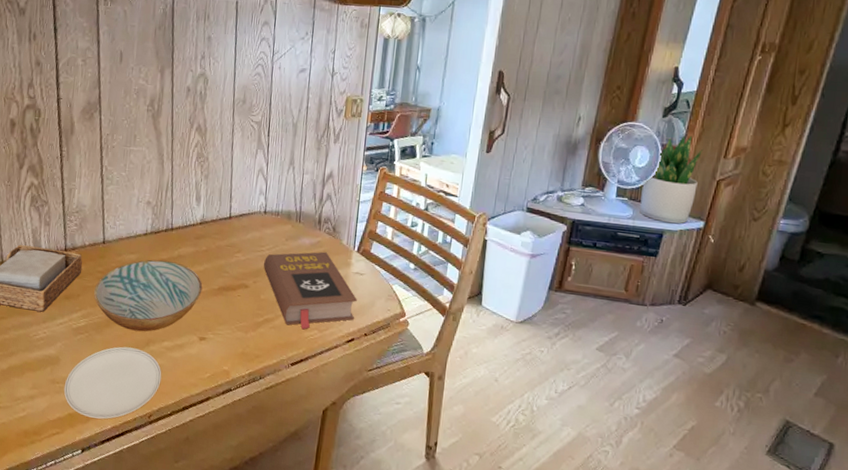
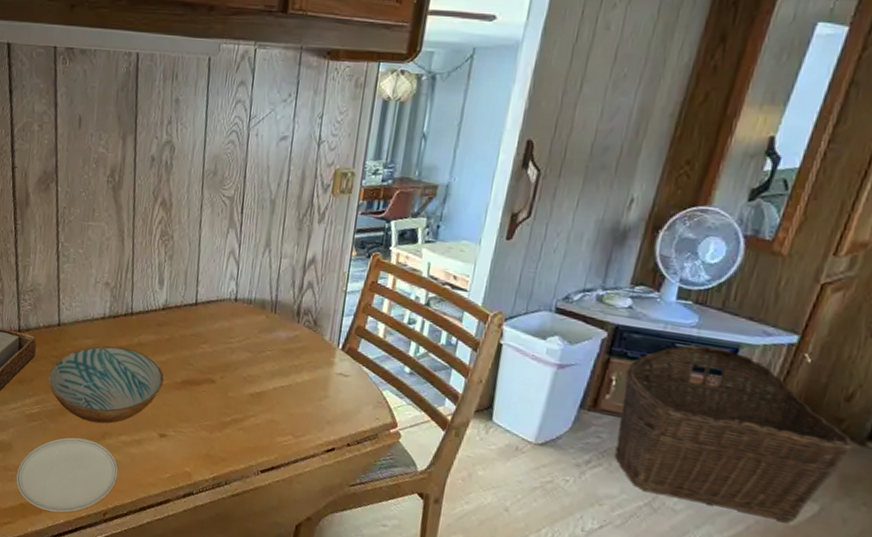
book: present [263,251,357,330] -> none [232,346,340,434]
wicker basket: none [577,232,747,372] -> present [615,344,854,523]
planter: present [639,136,704,224] -> none [708,225,805,338]

